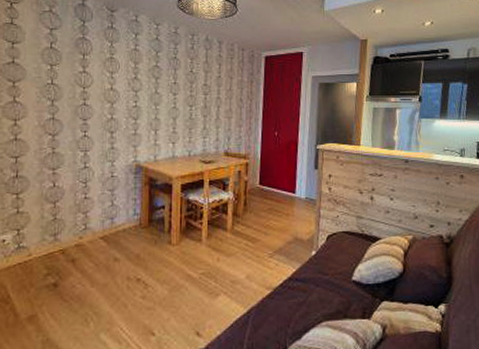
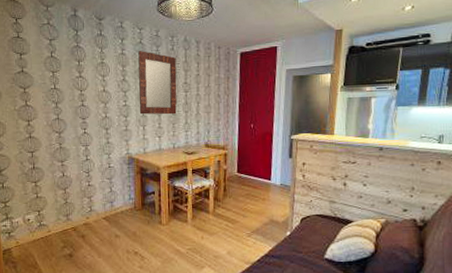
home mirror: none [151,48,196,119] -> present [138,51,177,115]

